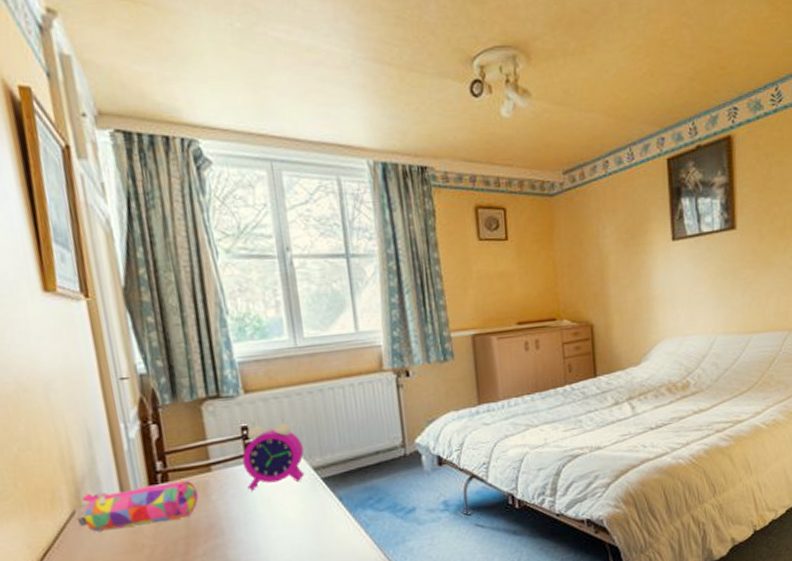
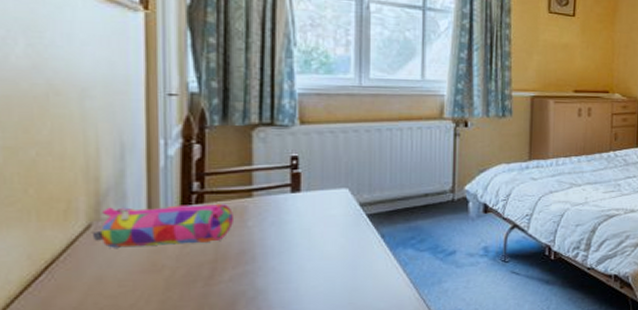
alarm clock: present [242,415,305,491] -> none [286,148,352,220]

